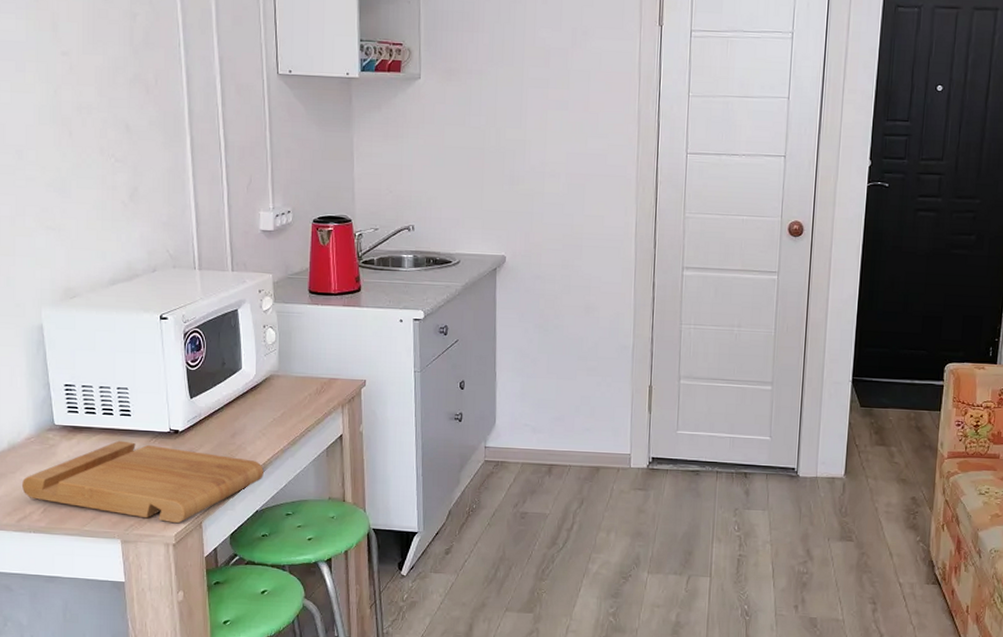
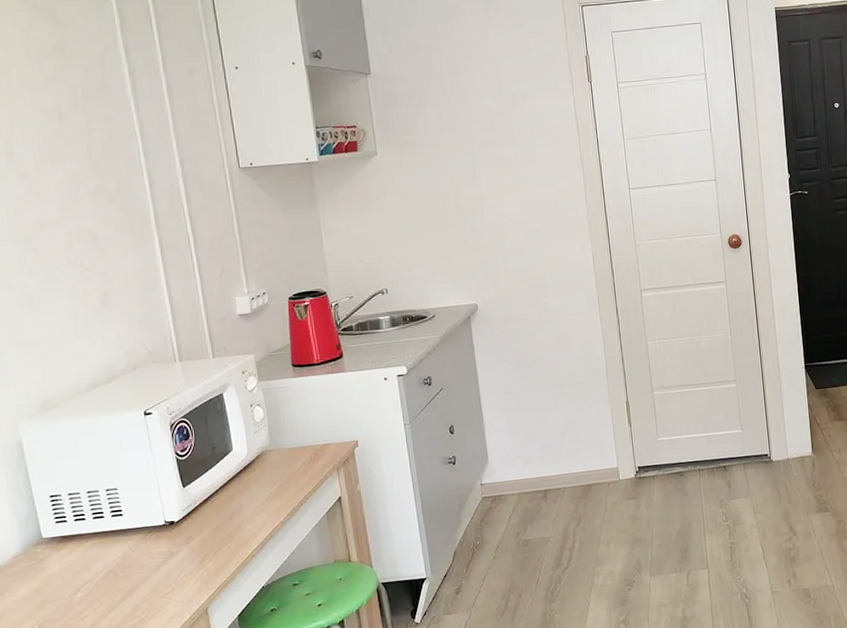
cutting board: present [22,440,264,524] -> none [12,537,266,618]

